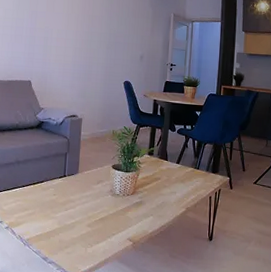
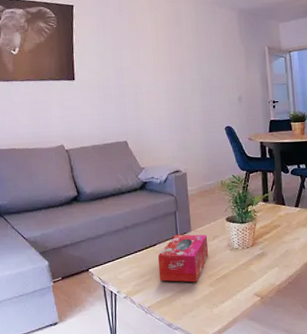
tissue box: none [41,174,93,221] -> present [157,234,208,283]

